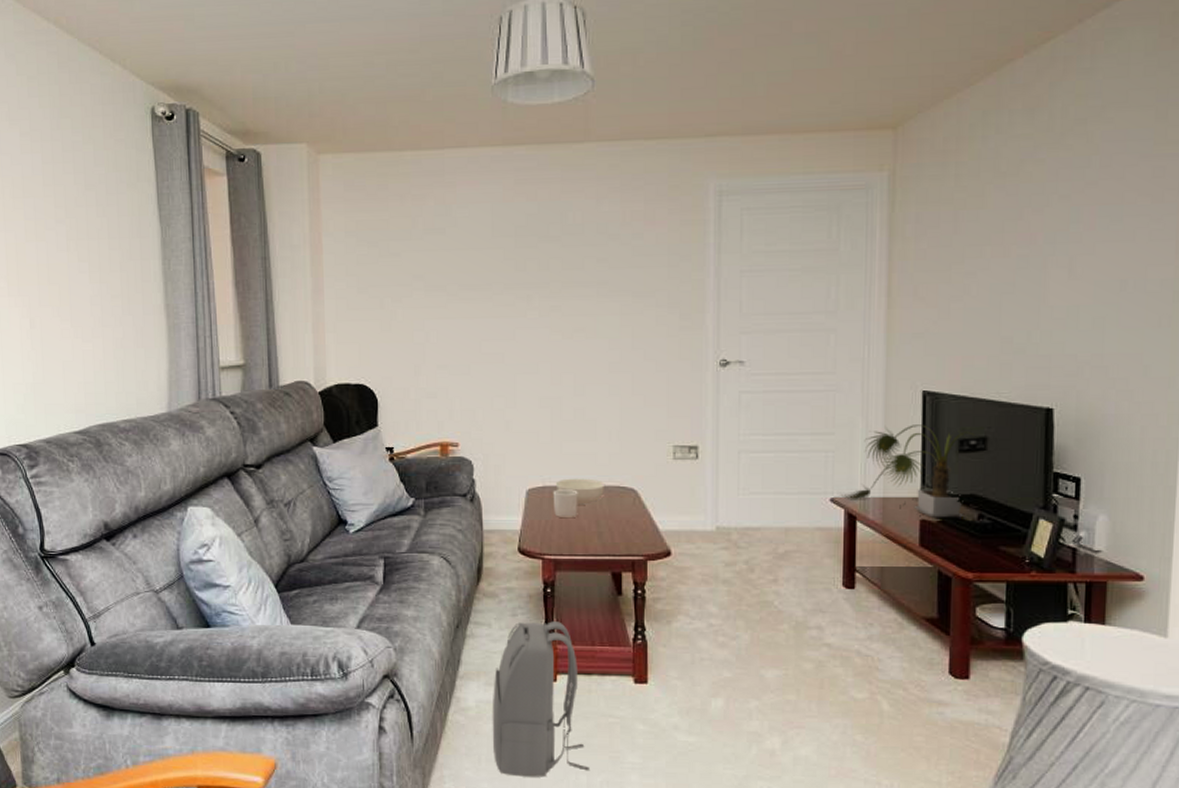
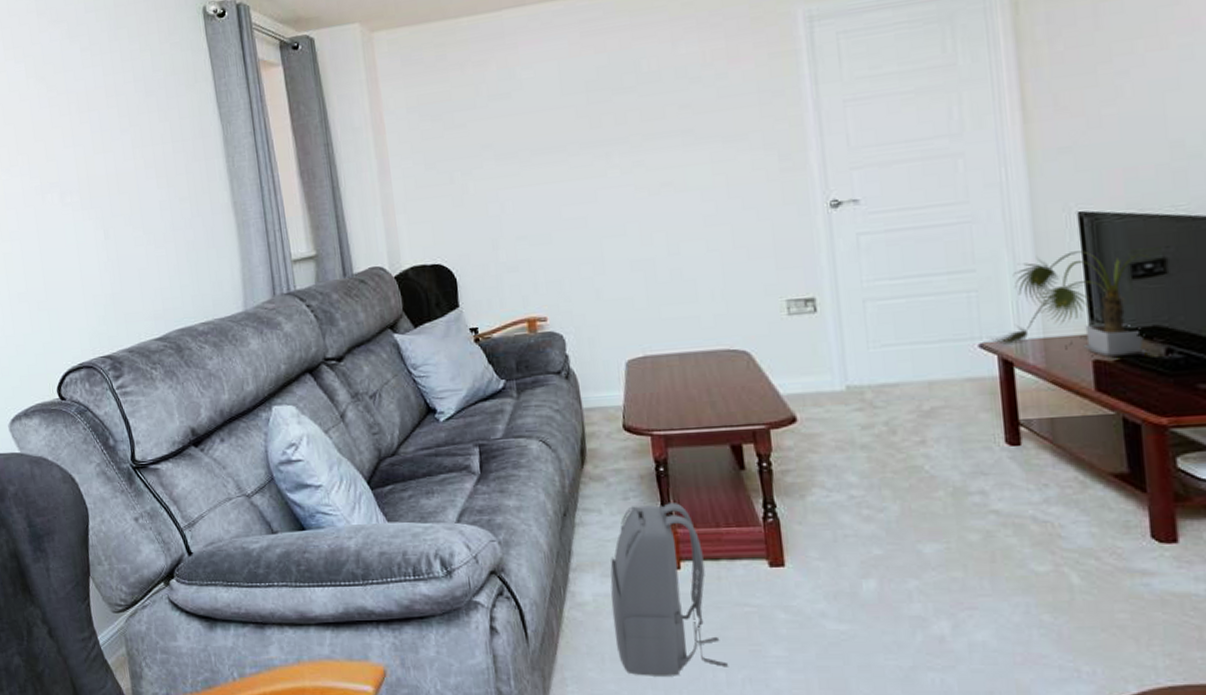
mug: present [553,489,578,519] -> none [655,357,686,390]
bowl: present [555,478,606,505] -> none [657,343,714,373]

